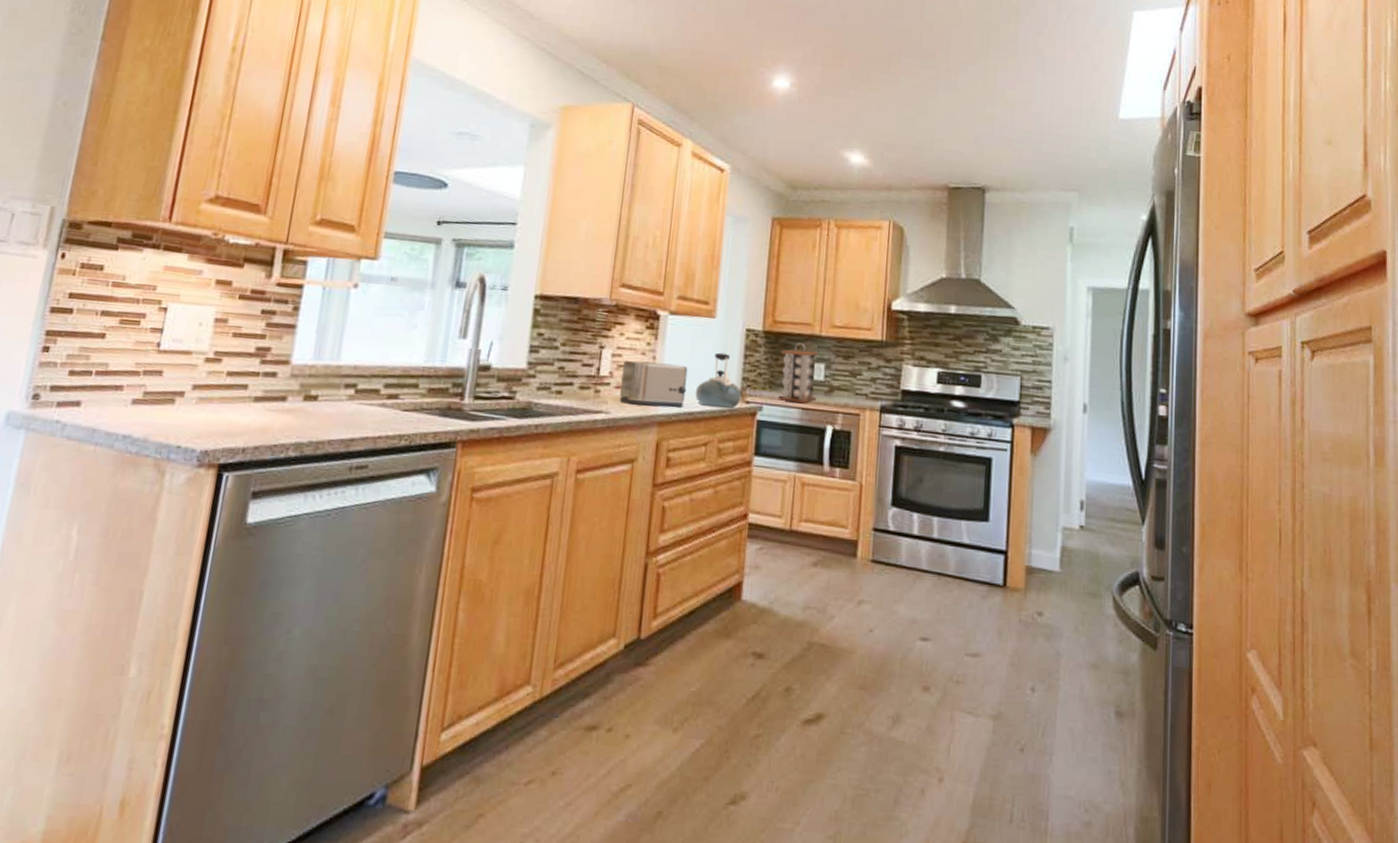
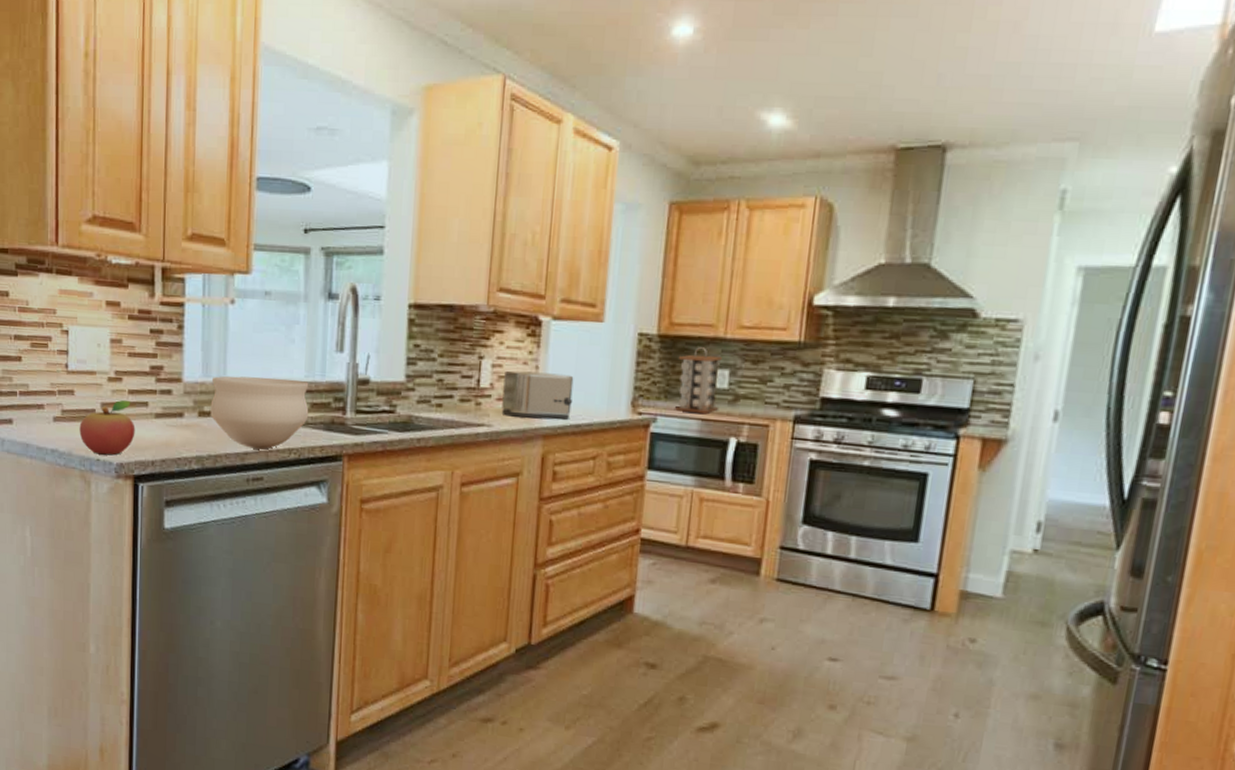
fruit: none [161,382,229,442] -> present [79,399,135,456]
bowl: none [317,359,428,436] -> present [210,376,309,450]
kettle: present [695,352,742,409] -> none [582,360,634,421]

